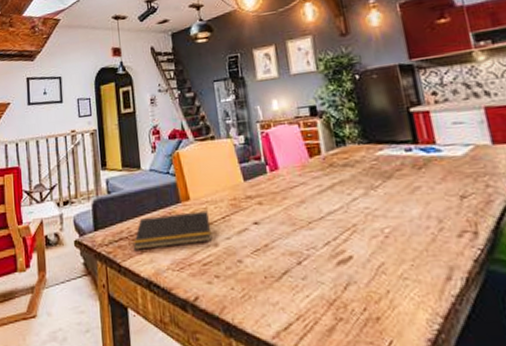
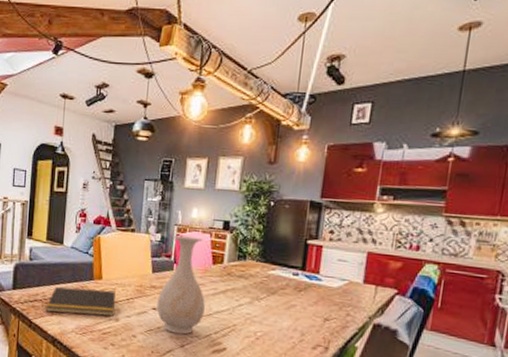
vase: none [256,130,315,249] -> present [157,235,205,335]

